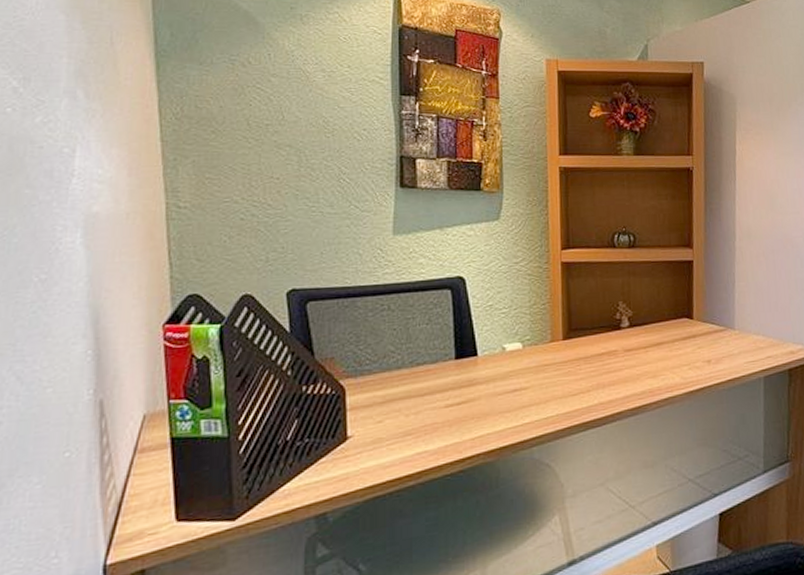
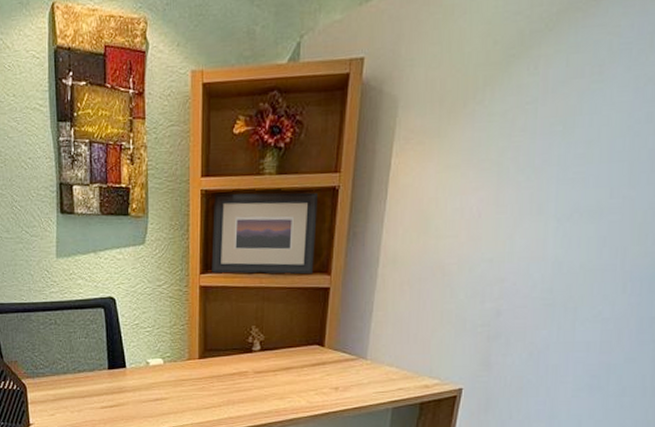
picture frame: none [573,171,677,249] -> present [211,192,319,275]

